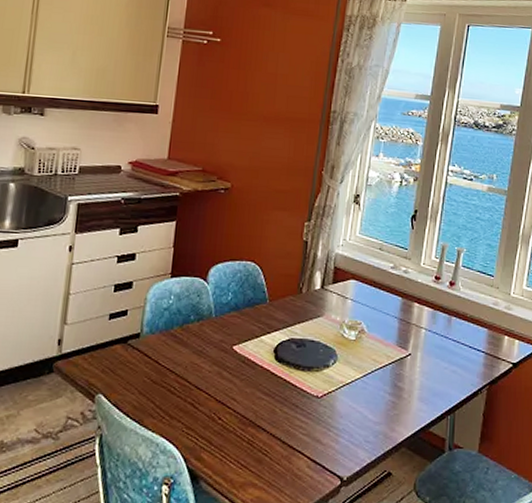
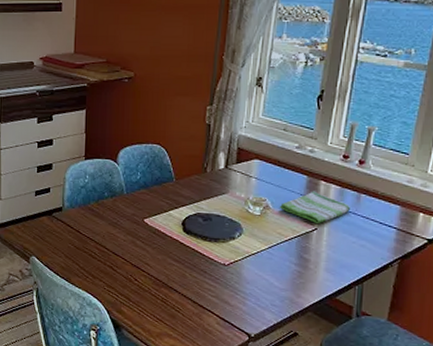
dish towel: none [375,313,442,348] -> present [280,191,350,223]

